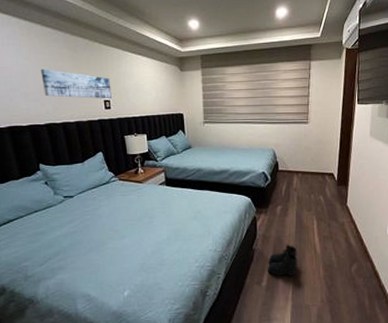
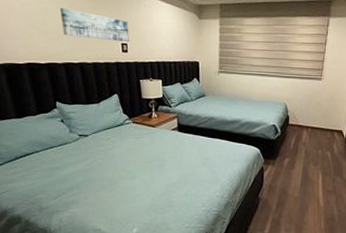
boots: present [267,245,298,276] -> none [270,196,301,226]

